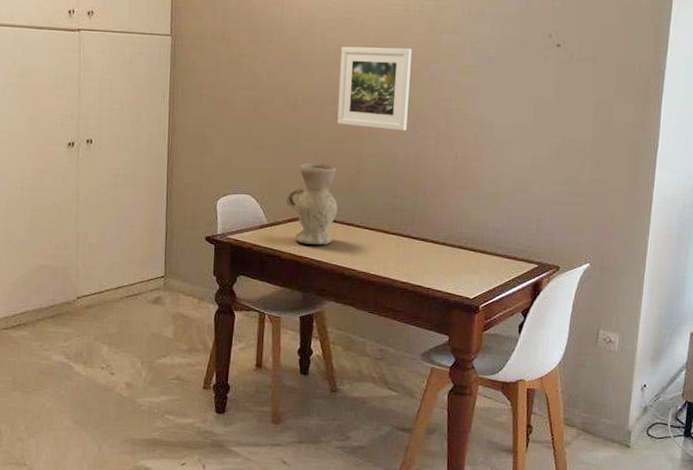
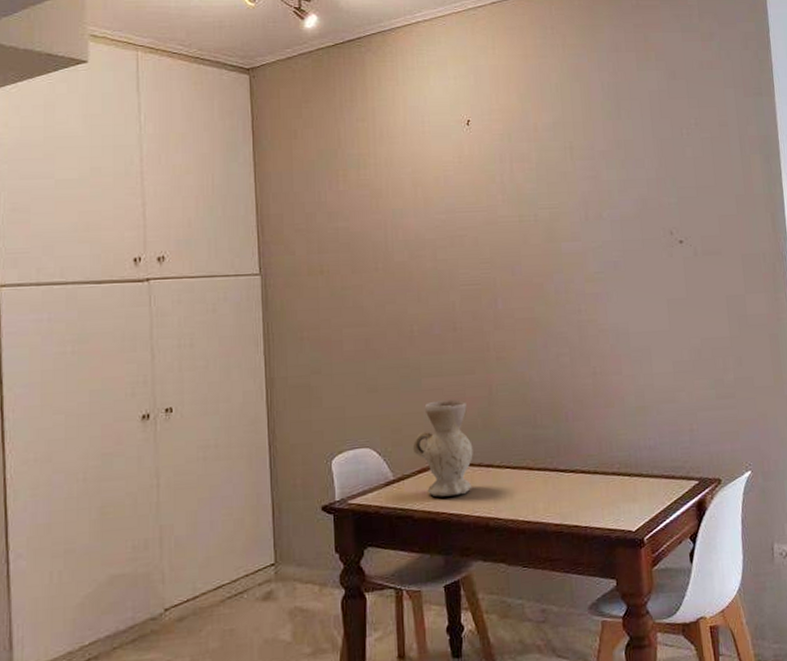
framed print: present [337,46,412,131] -> none [456,261,538,353]

